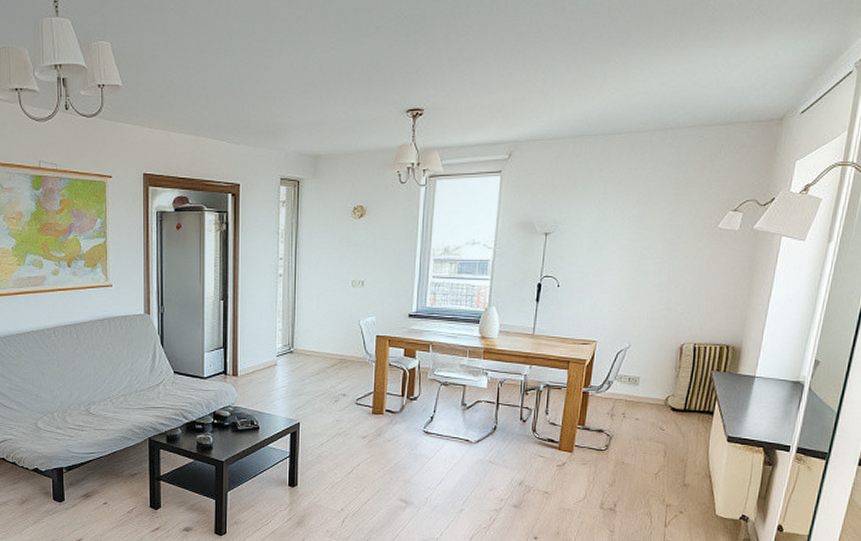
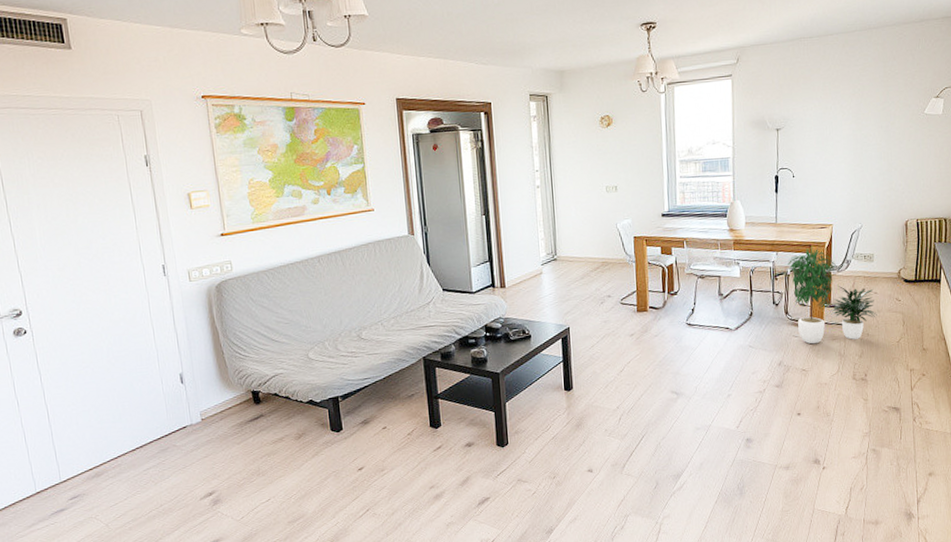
potted plant: none [541,363,637,467] -> present [788,247,879,345]

